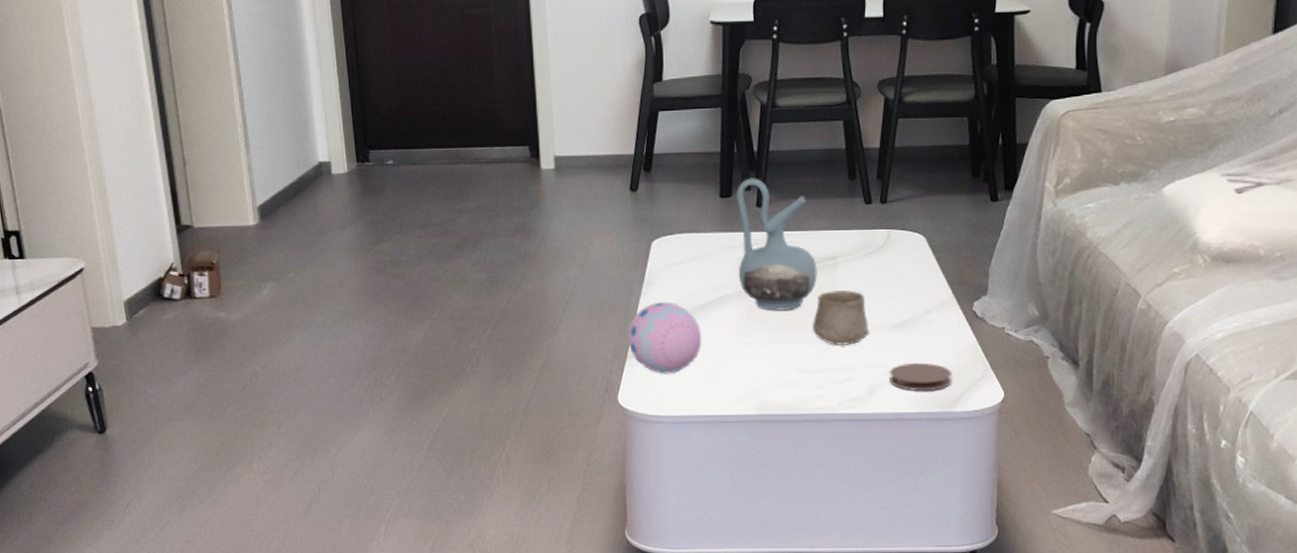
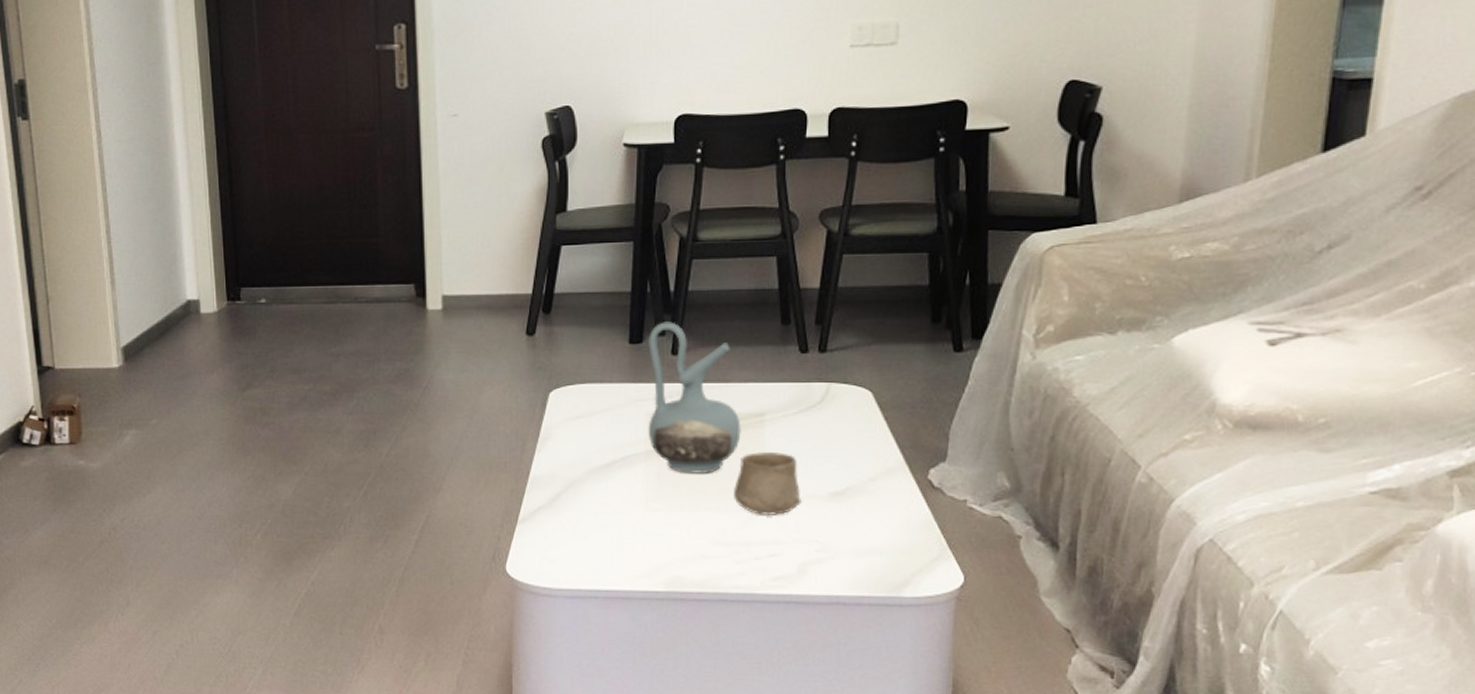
decorative egg: present [627,302,702,374] -> none [519,460,604,542]
coaster: present [890,362,953,392] -> none [824,538,901,572]

